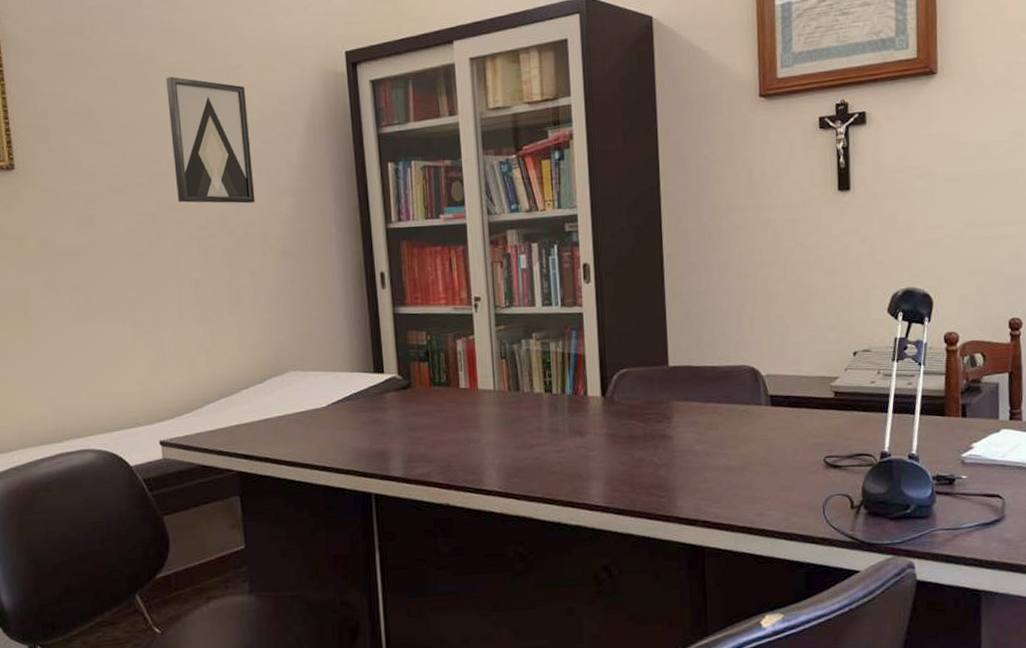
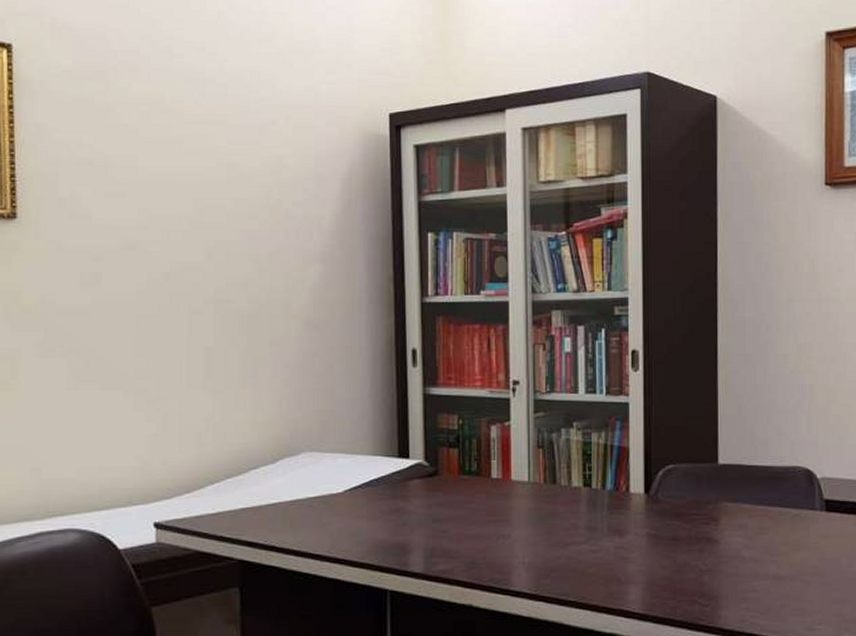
wall art: present [166,77,255,204] -> none [192,129,281,268]

